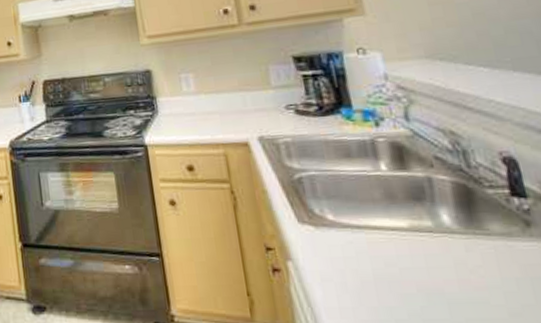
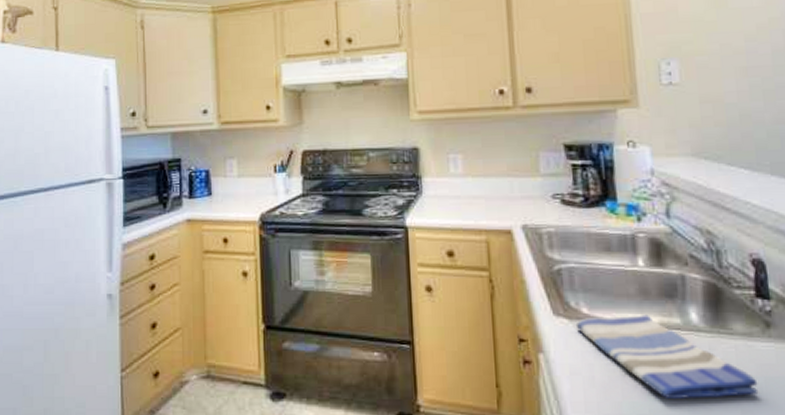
dish towel: none [322,218,526,302] -> present [575,314,759,399]

